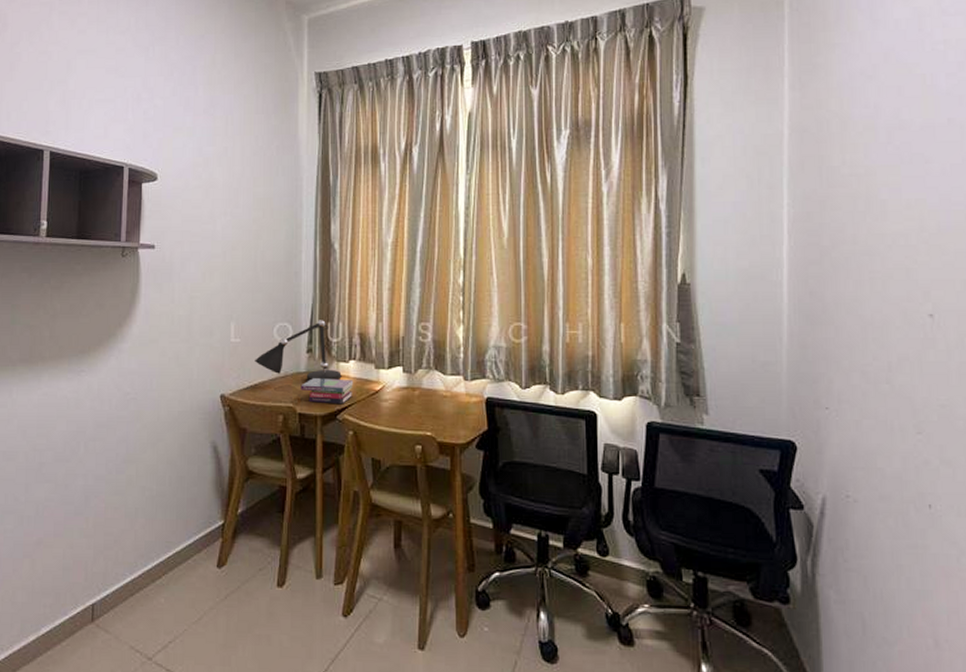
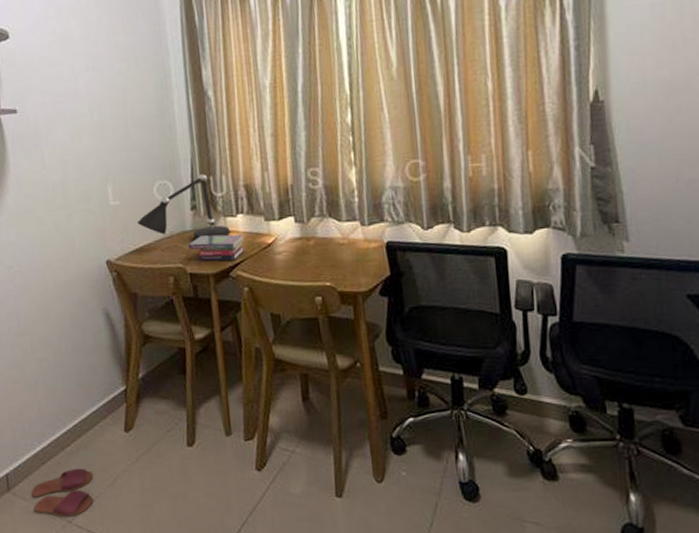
slippers: none [115,602,179,653] -> present [32,468,93,517]

